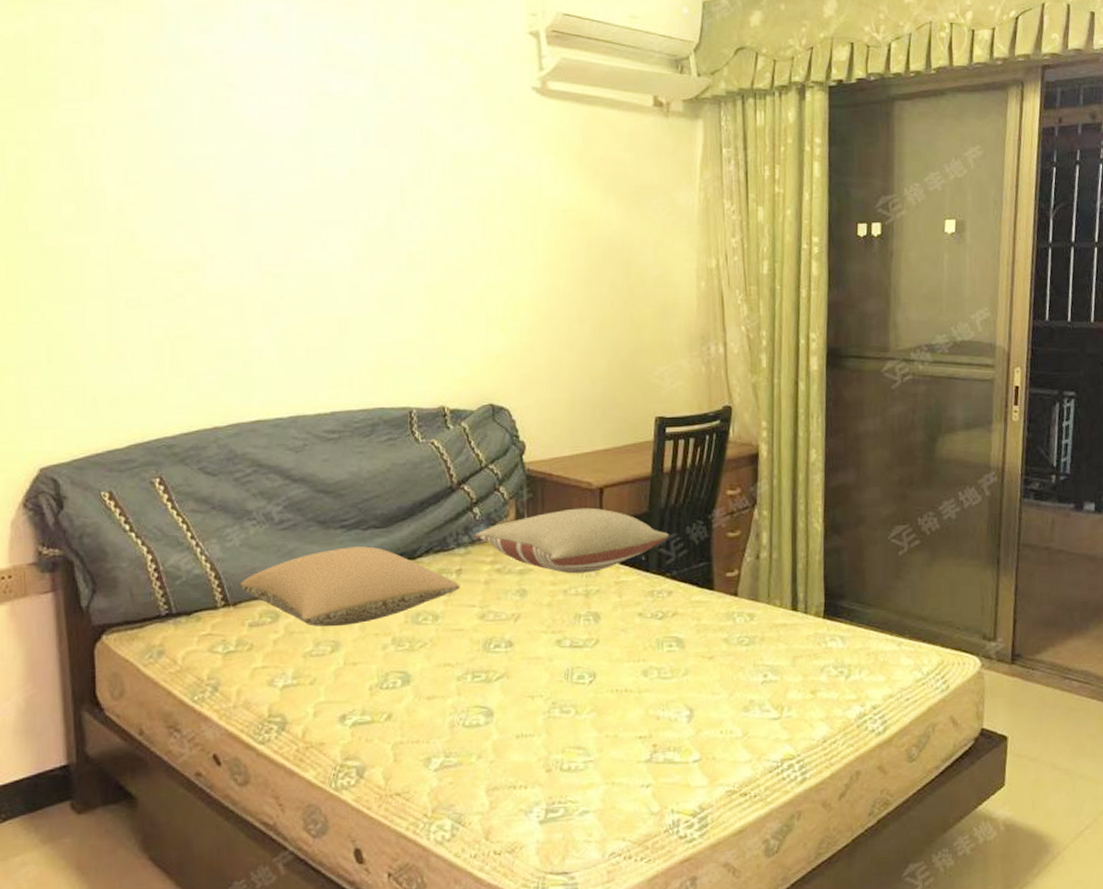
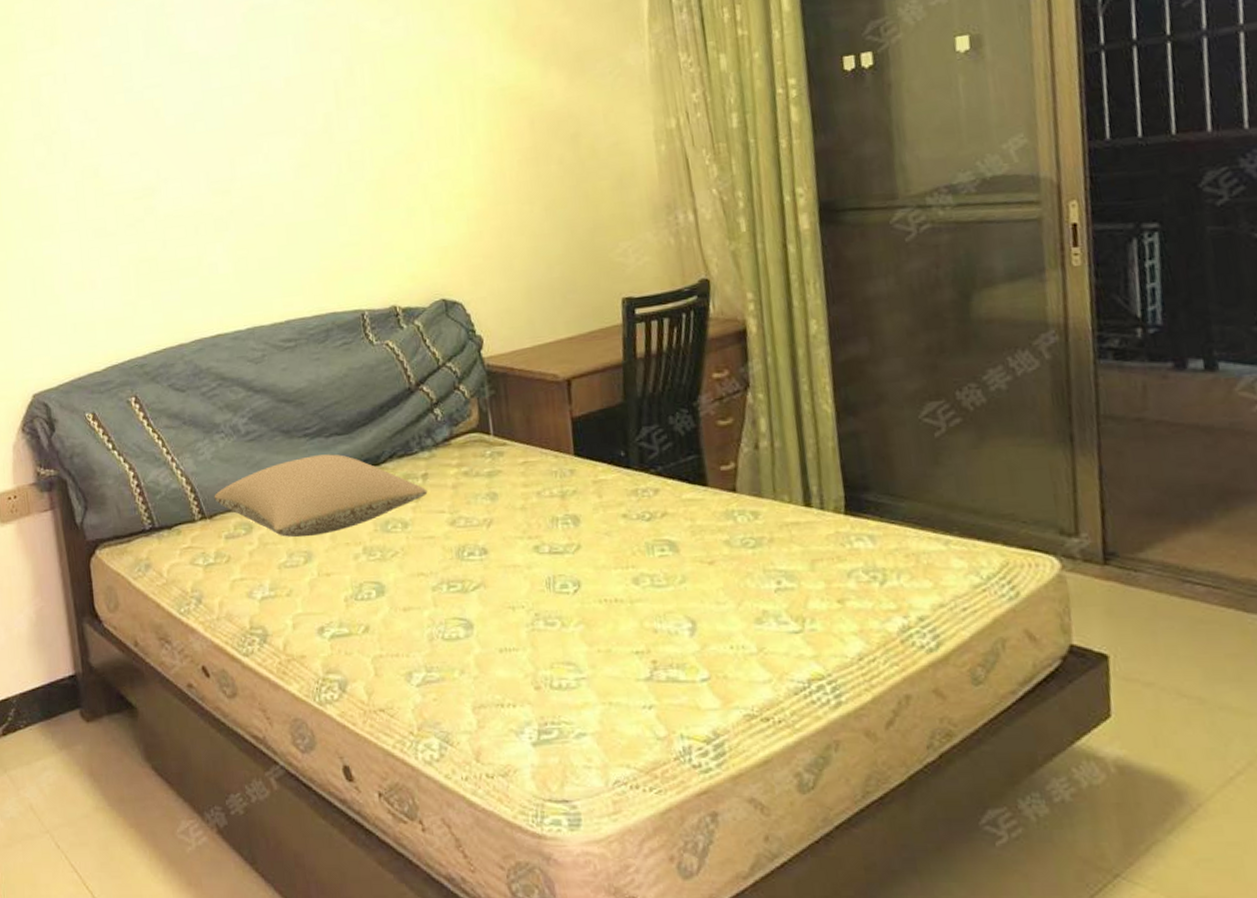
pillow: present [474,507,669,574] -> none [437,401,650,475]

